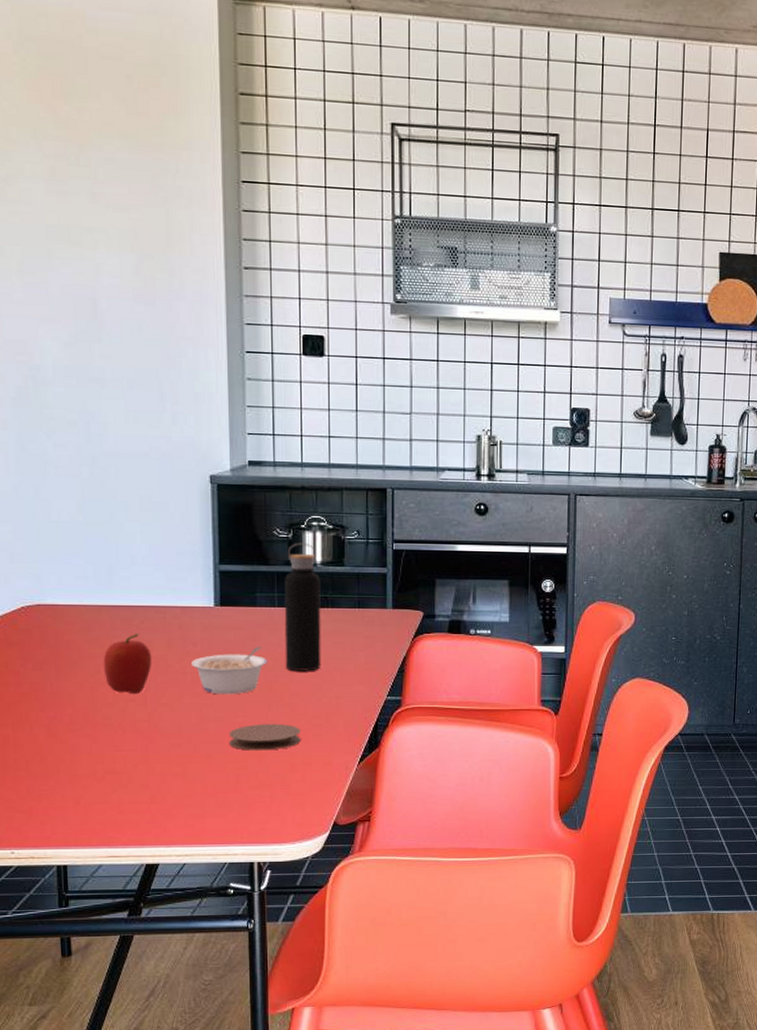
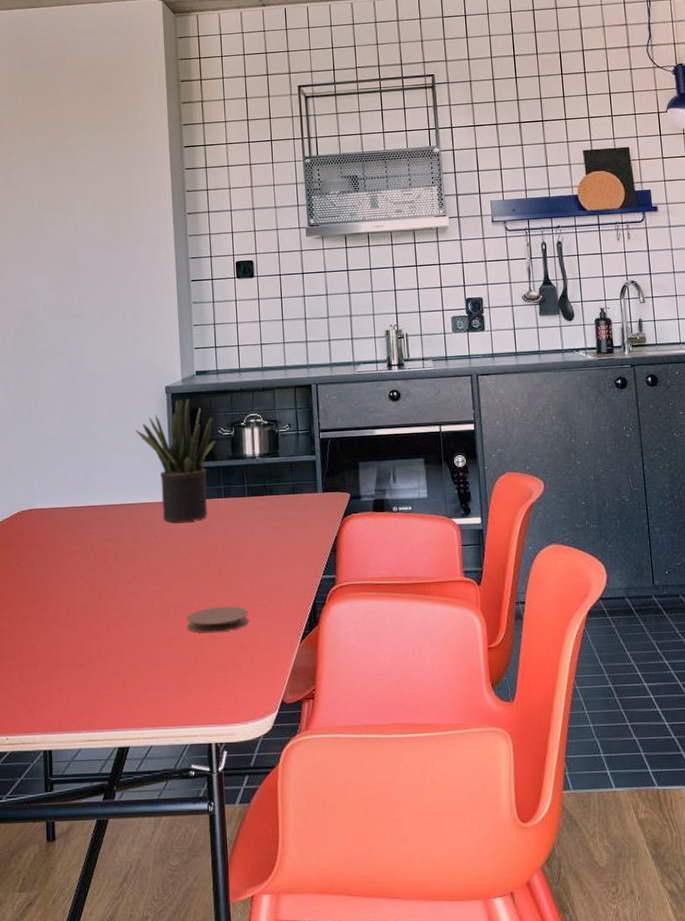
fruit: present [103,633,152,695] -> none [81,529,122,586]
potted plant: none [172,492,269,630] -> present [136,399,215,523]
legume: present [191,646,267,695] -> none [154,535,217,582]
water bottle: present [284,542,321,671] -> none [229,438,264,556]

